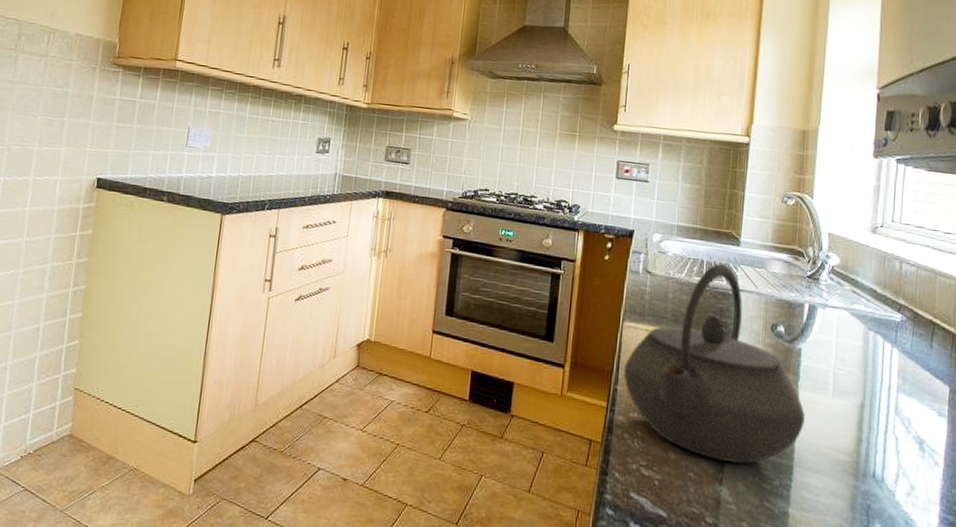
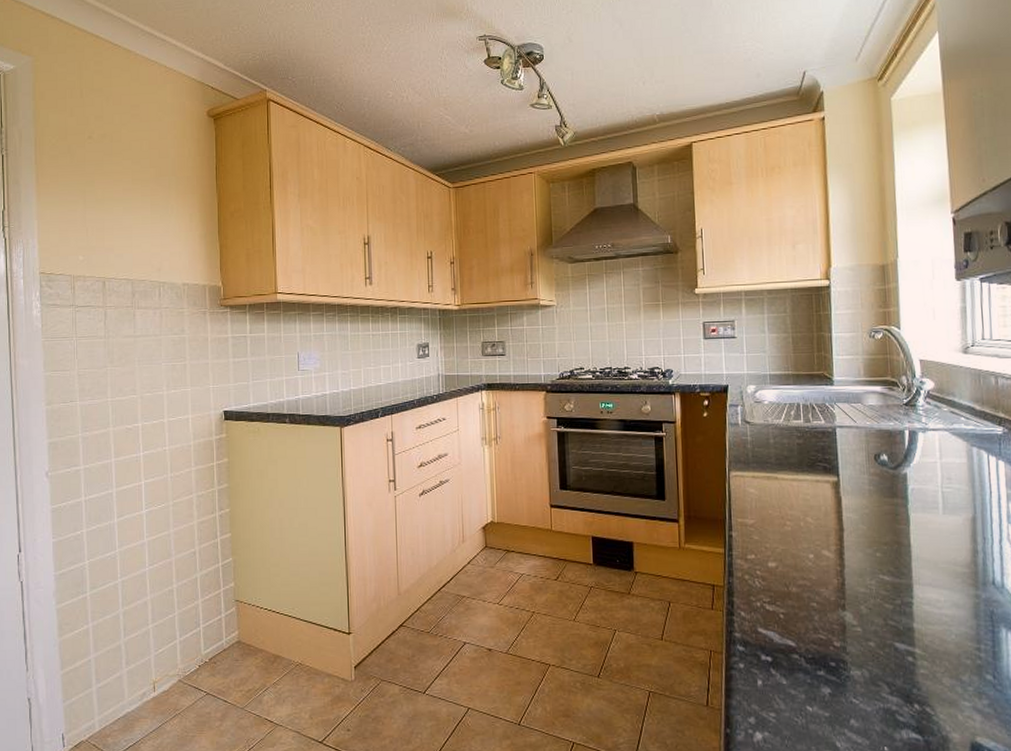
kettle: present [623,263,805,464] -> none [735,403,919,589]

